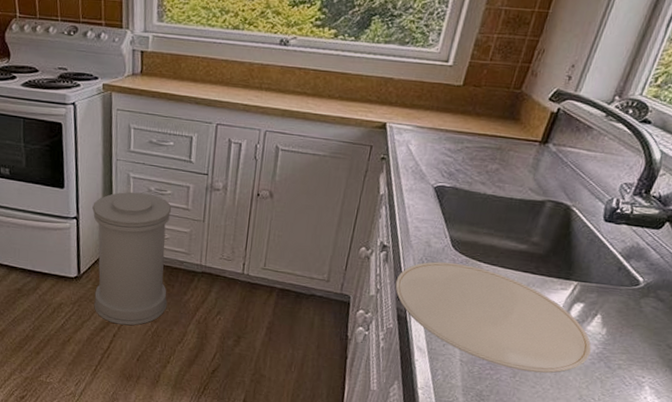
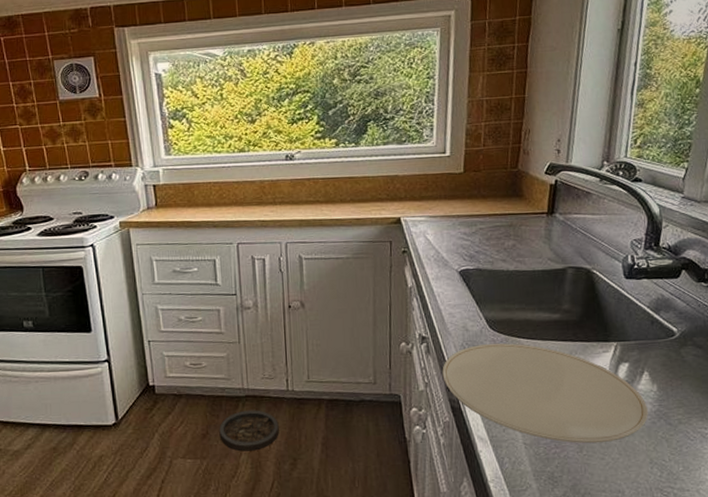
trash can: present [92,191,172,326] -> none [123,323,215,468]
pet bowl: none [172,285,229,323] -> present [219,410,279,451]

